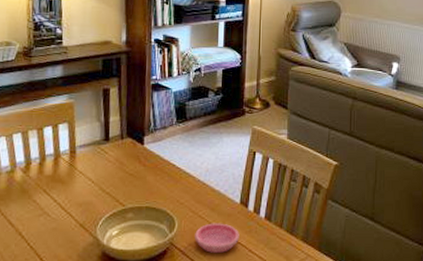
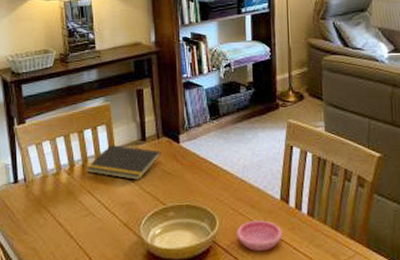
notepad: none [43,143,124,181] -> present [86,144,161,181]

